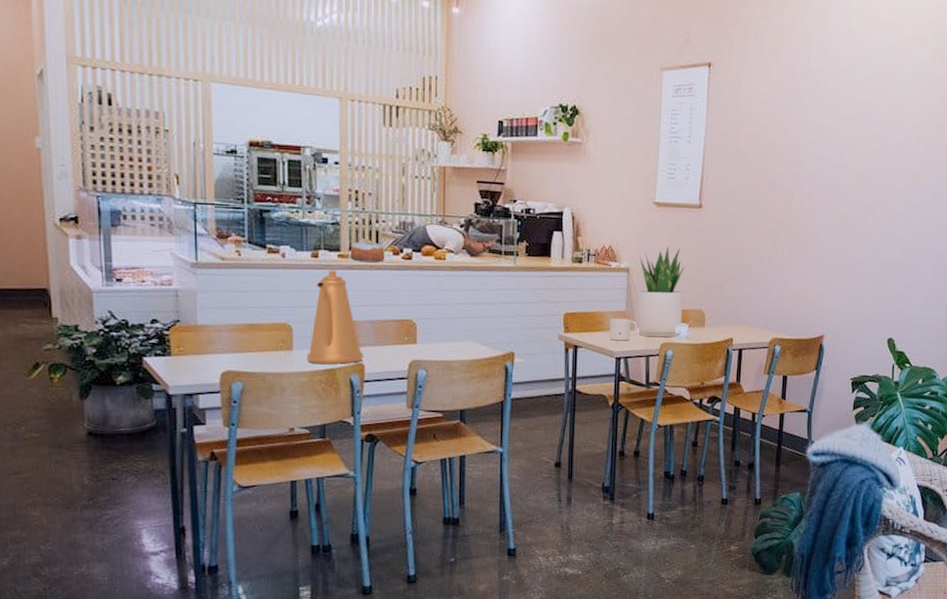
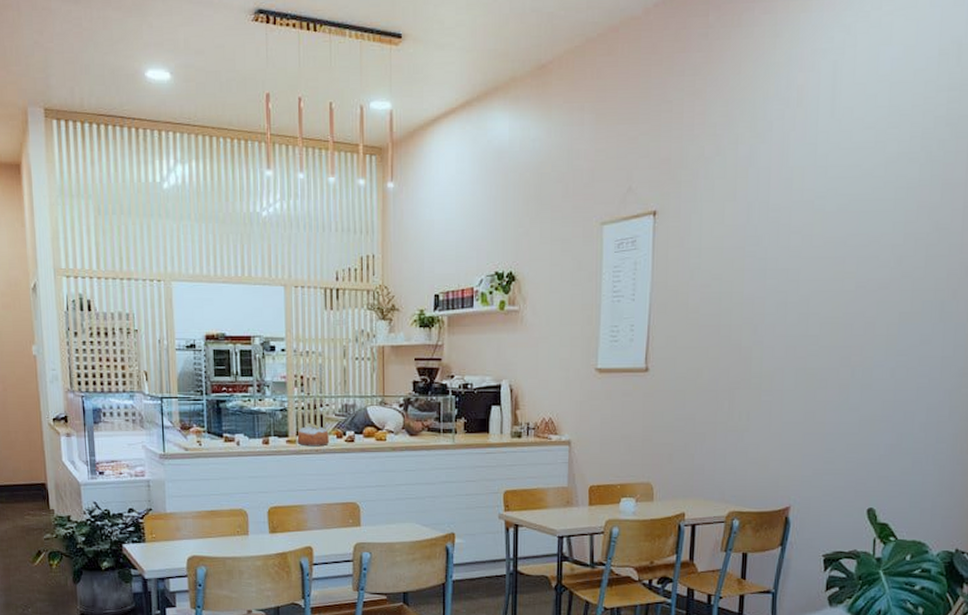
coffee pot: present [306,270,364,364] -> none [261,455,313,548]
mug: present [608,318,638,341] -> none [550,494,581,519]
planter: present [637,246,685,338] -> none [579,415,630,514]

